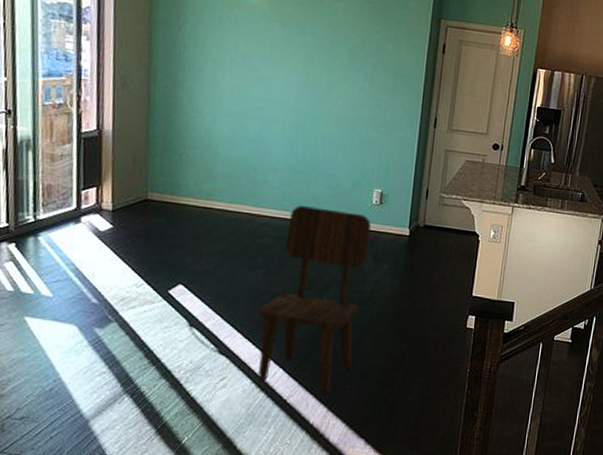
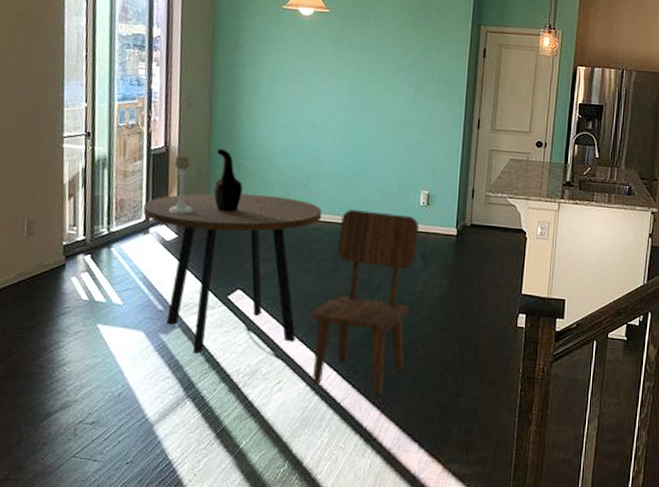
dining table: none [74,181,270,349] -> present [143,193,322,354]
candle holder: none [102,140,129,203] -> present [168,155,193,214]
decorative vase: none [151,134,184,204] -> present [212,148,243,212]

